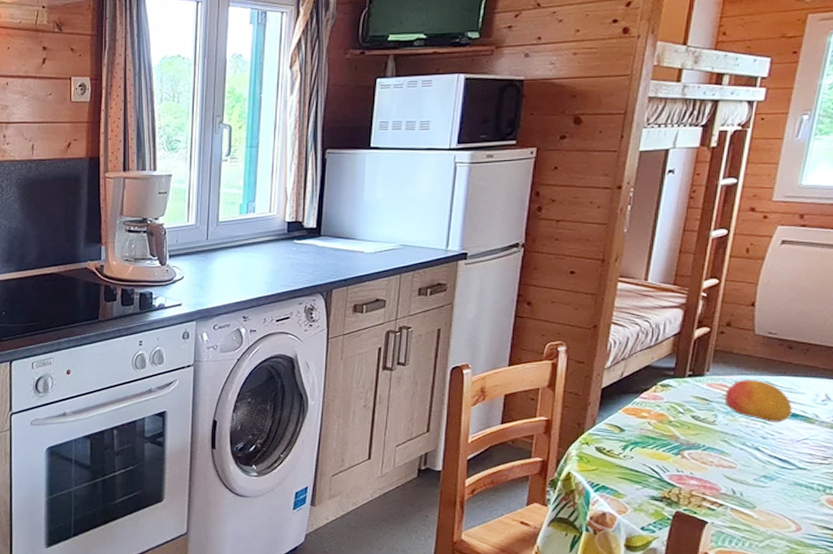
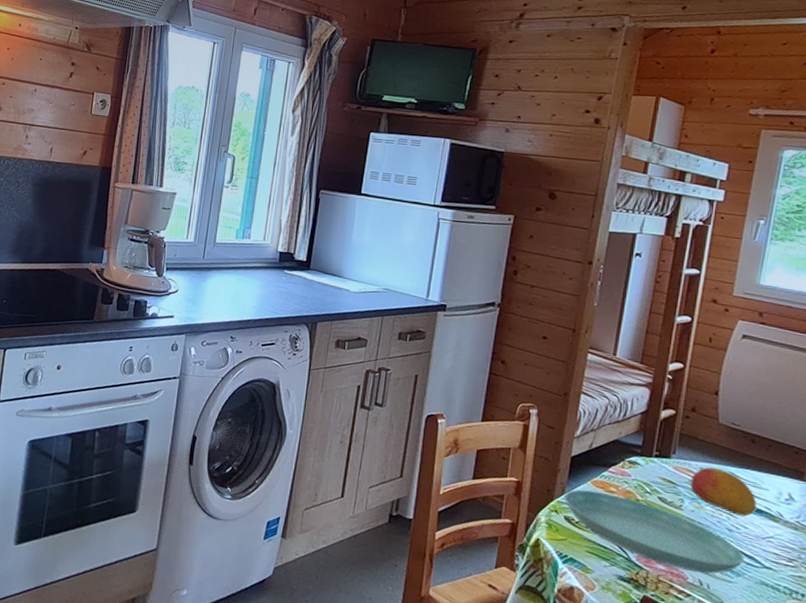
saucer: none [595,419,778,482] -> present [565,489,744,574]

